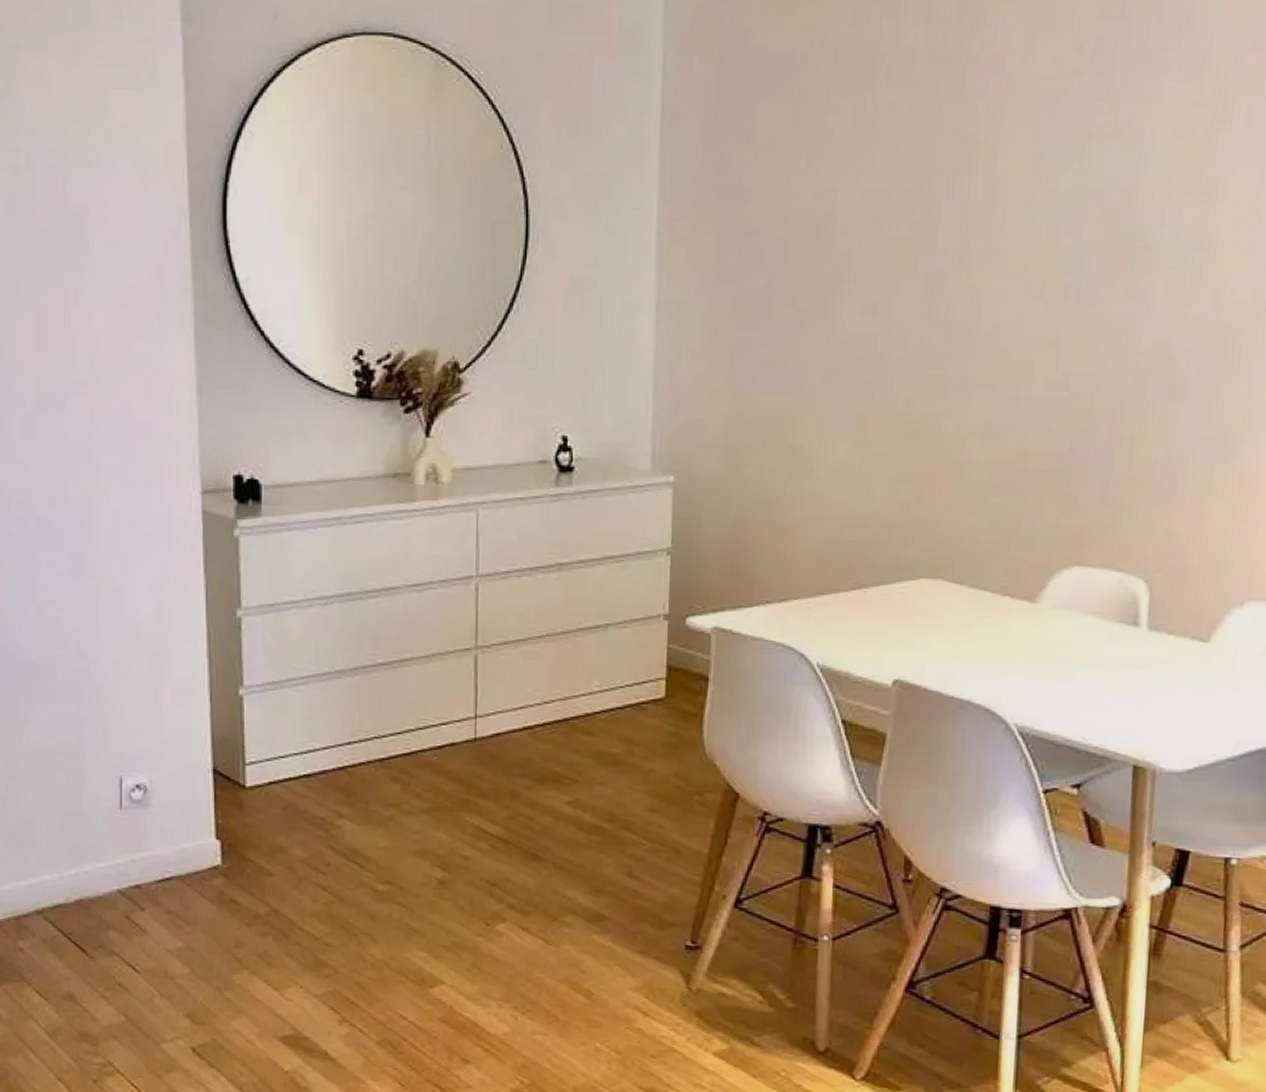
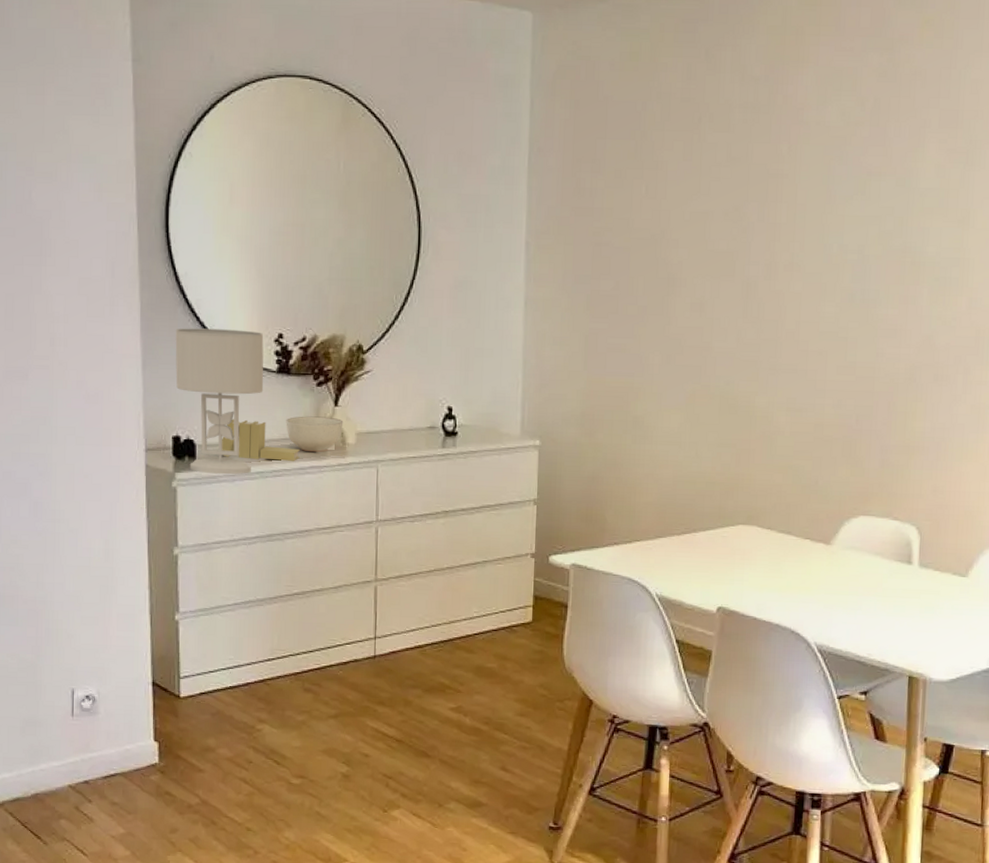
table lamp: none [235,344,341,521] -> present [175,328,264,475]
books: none [292,454,385,506] -> present [222,419,300,462]
bowl: none [367,449,437,494] -> present [286,416,344,453]

